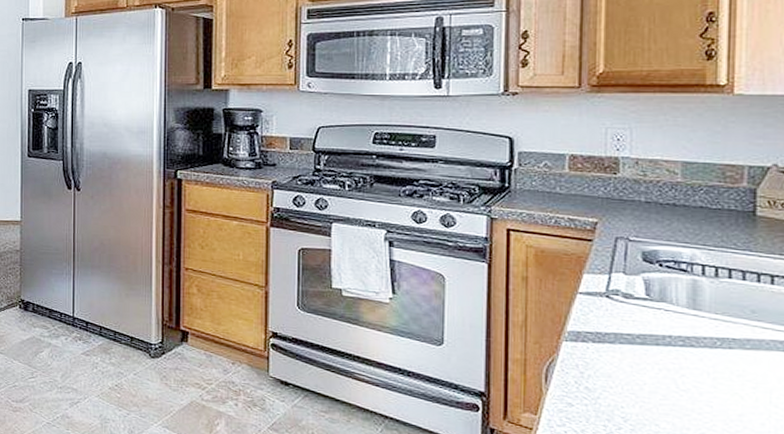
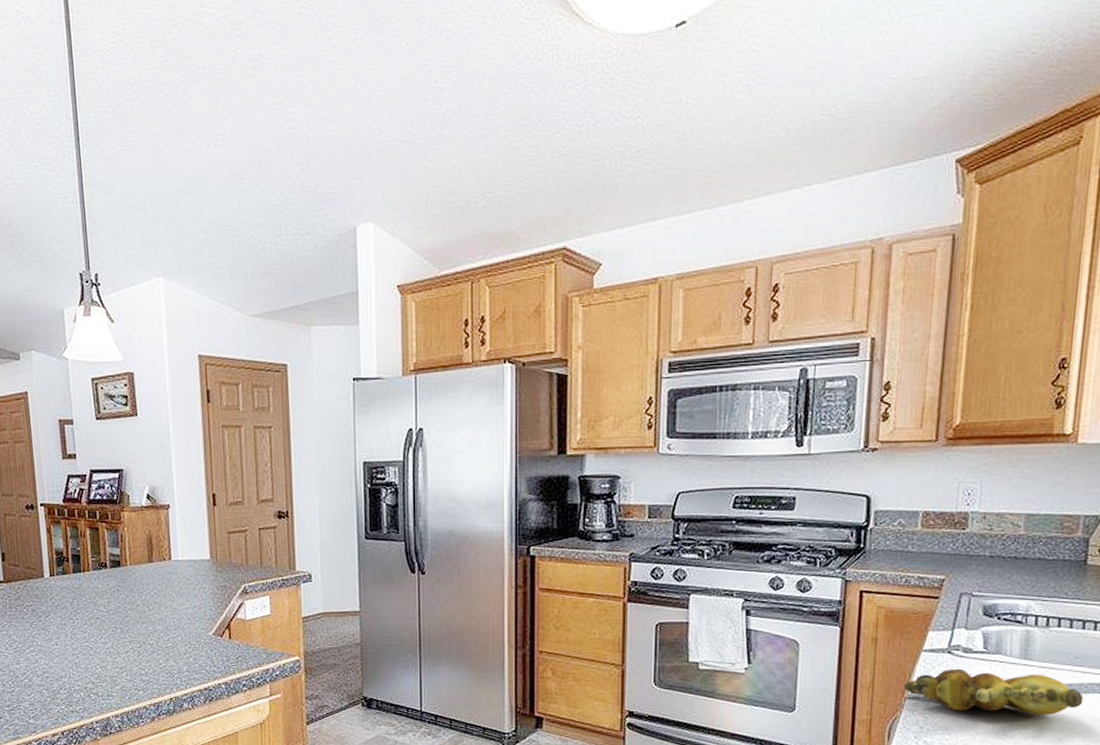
banana bunch: none [559,313,766,371] -> present [903,668,1084,715]

